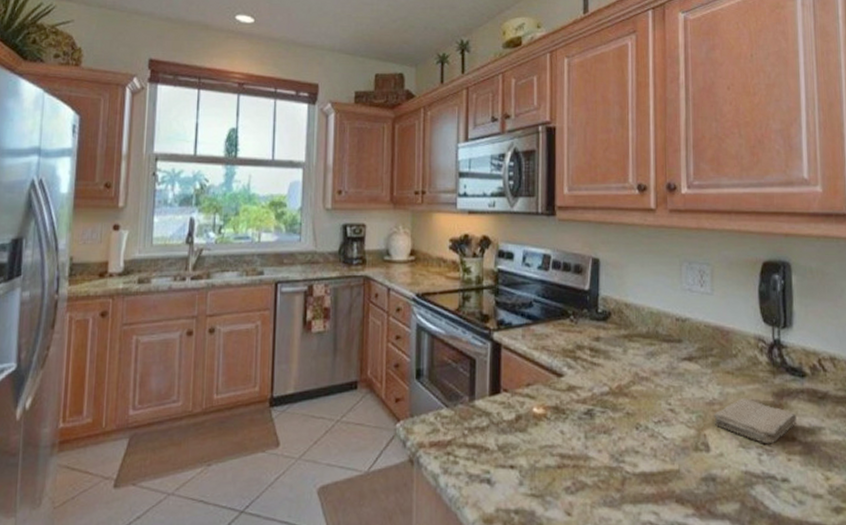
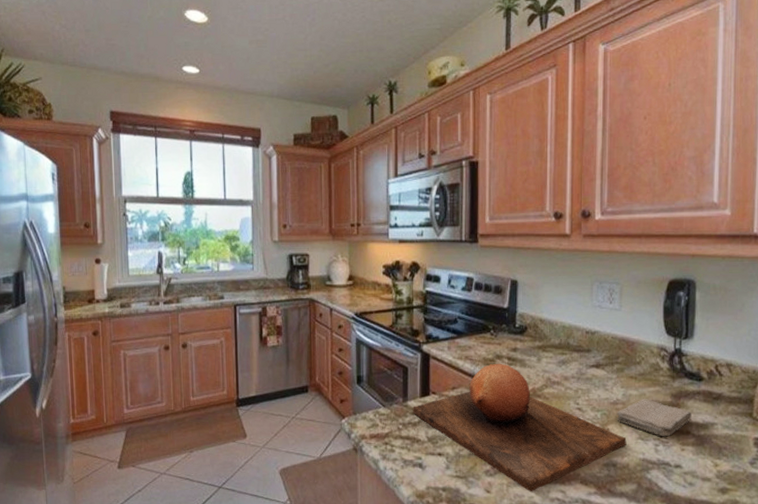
chopping board: none [480,355,726,514] -> present [413,363,627,492]

